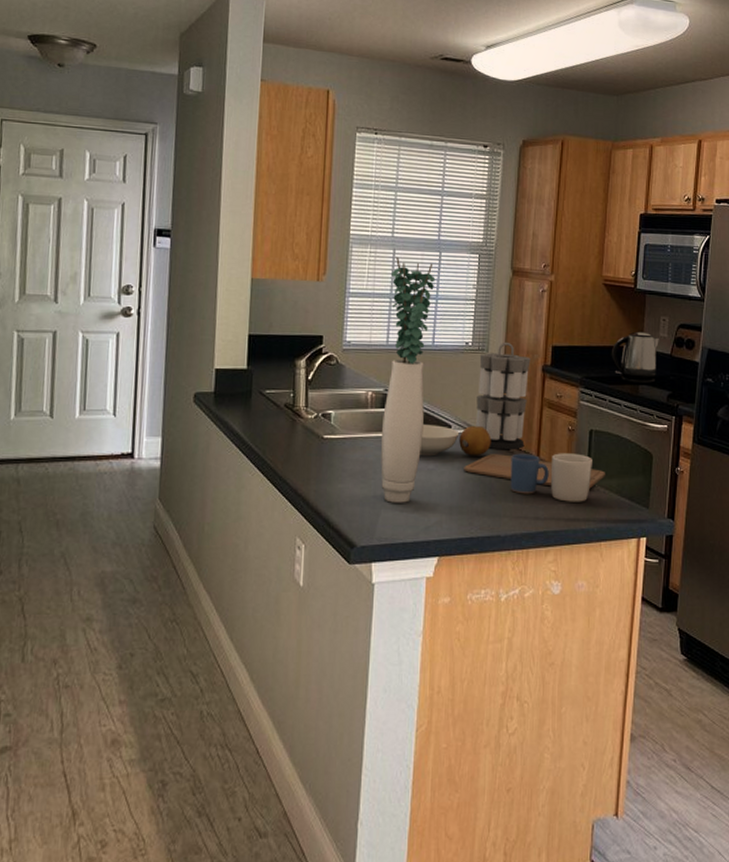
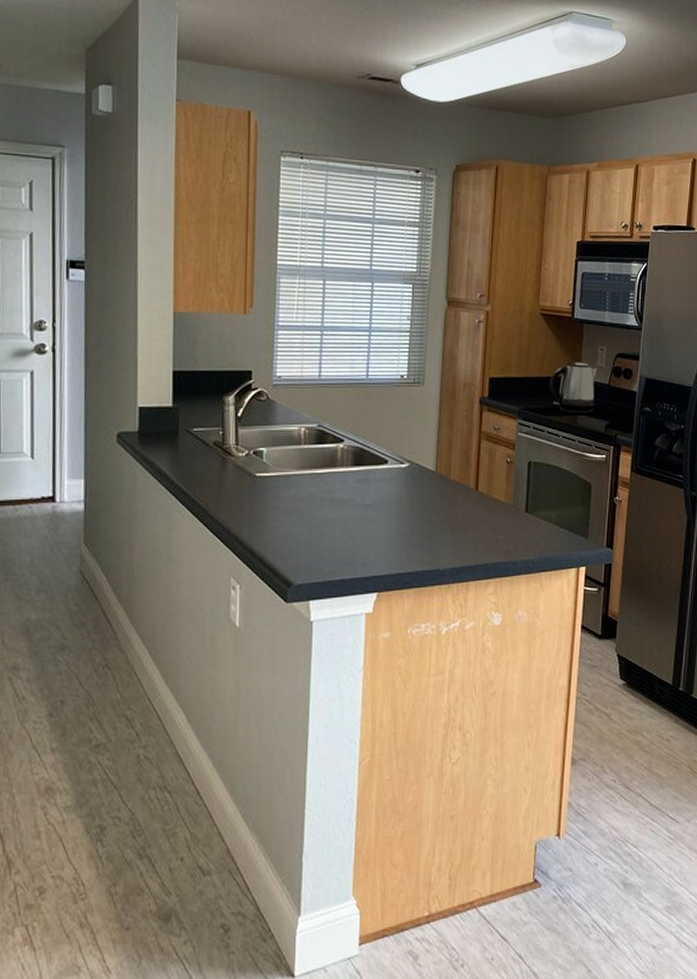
vase: present [380,257,436,503] -> none [315,288,368,540]
bowl: present [420,425,460,457] -> none [356,460,396,492]
fruit: present [459,426,491,456] -> none [396,461,429,491]
chopping board: present [464,454,606,489] -> none [401,488,545,520]
spice rack: present [476,341,531,450] -> none [413,374,468,484]
mug: present [510,453,549,494] -> none [449,487,488,528]
mug: present [550,453,592,502] -> none [489,485,531,534]

